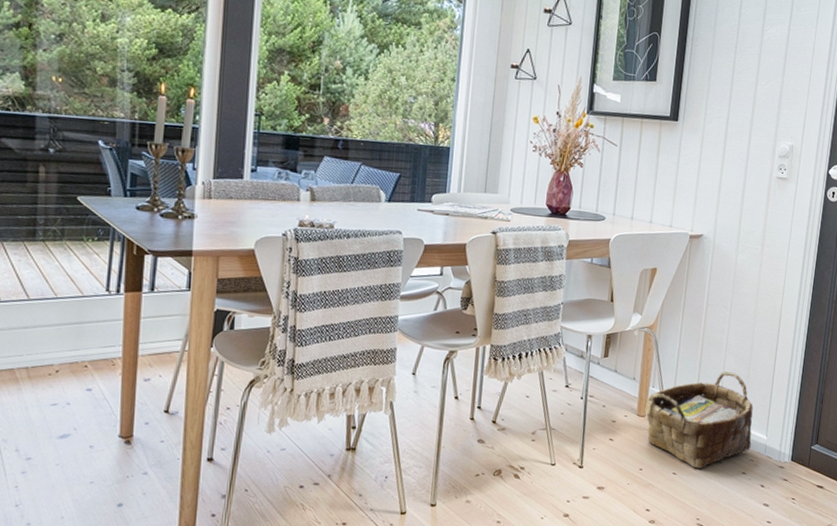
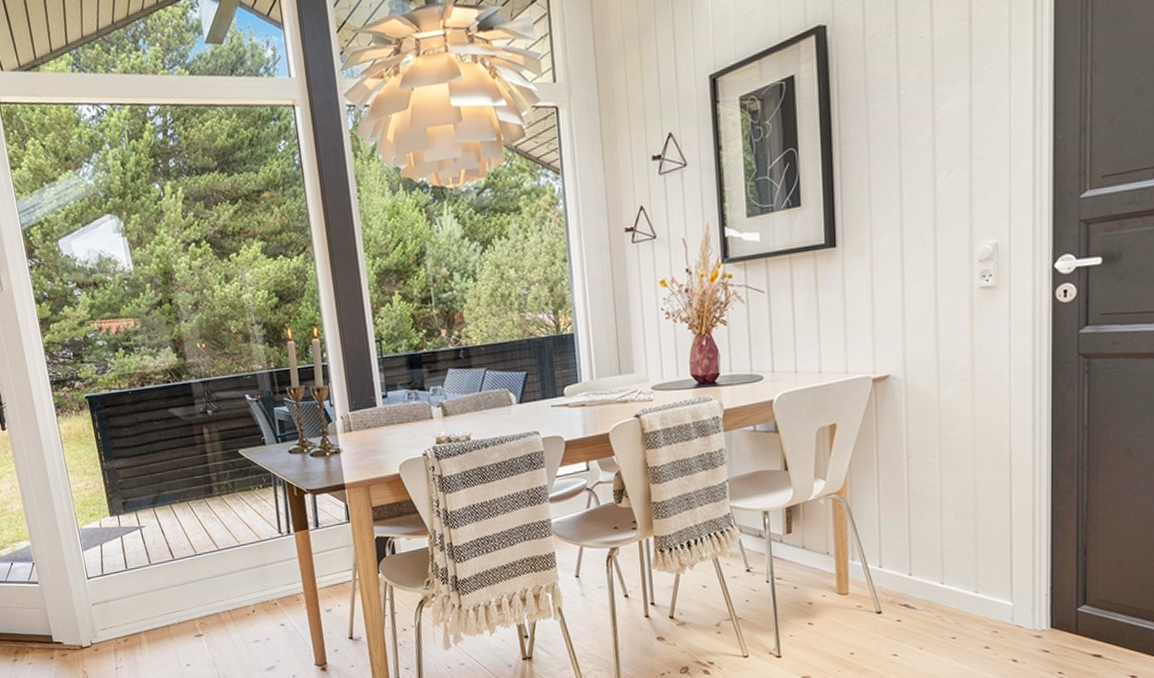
woven basket: present [645,372,753,469] -> none [847,531,992,647]

